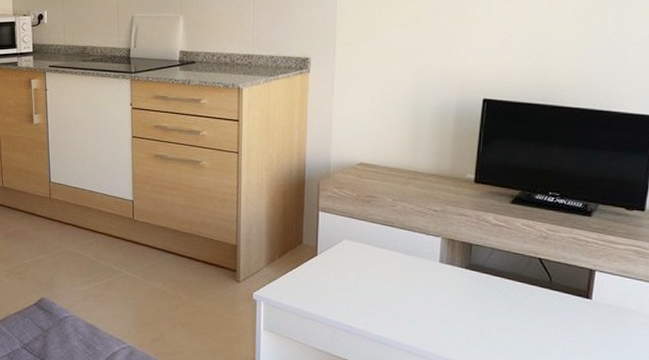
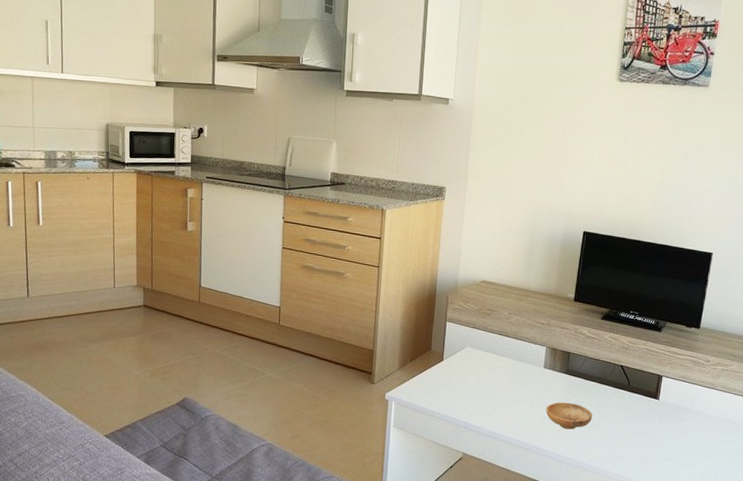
bowl: none [444,302,504,335] -> present [546,402,593,430]

